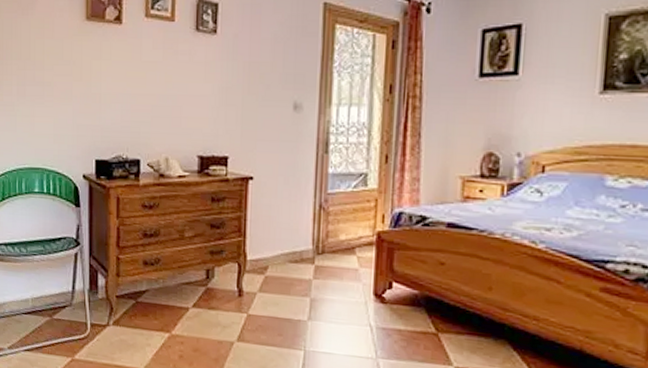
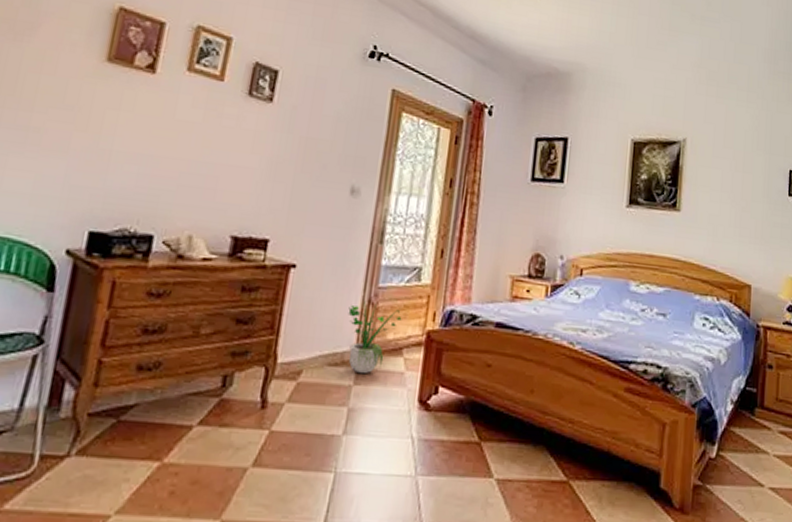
potted plant: none [302,204,352,270] -> present [348,299,402,374]

